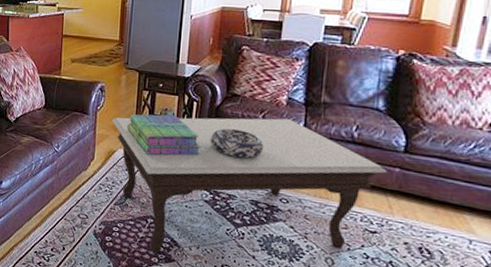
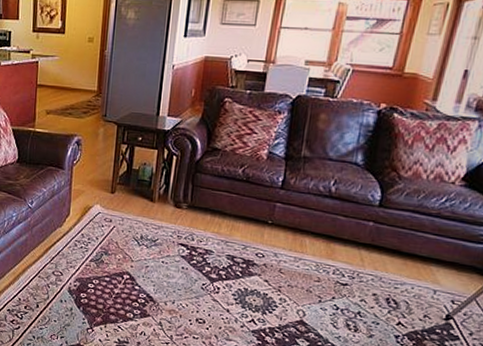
coffee table: present [112,117,387,253] -> none [88,172,361,309]
stack of books: present [127,114,201,156] -> none [104,168,180,212]
decorative bowl: present [210,128,264,159] -> none [188,183,243,214]

